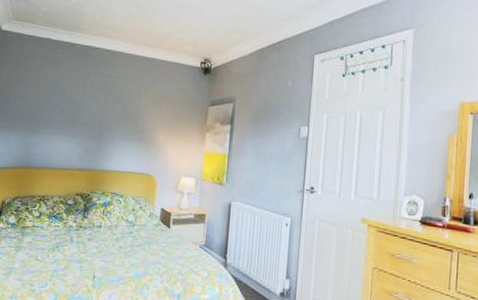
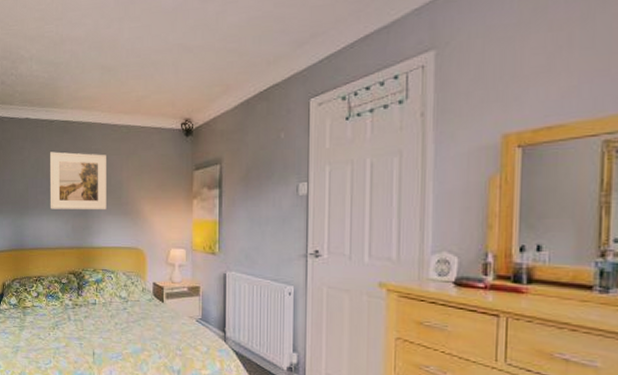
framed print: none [63,74,126,134] -> present [49,151,107,209]

